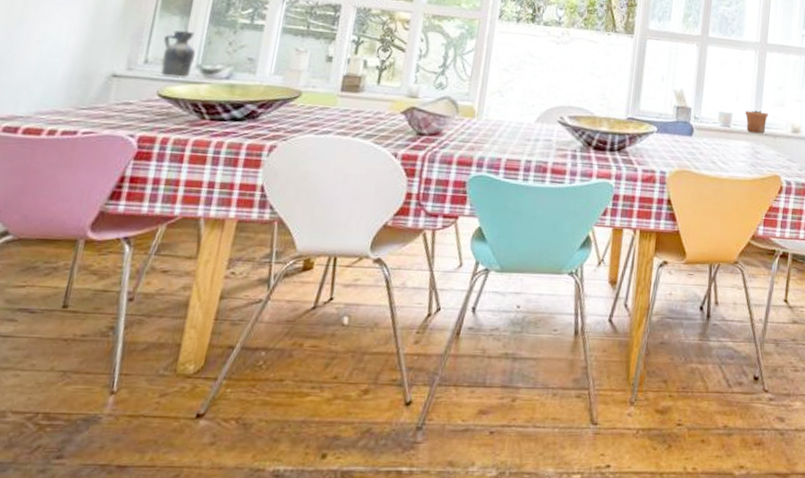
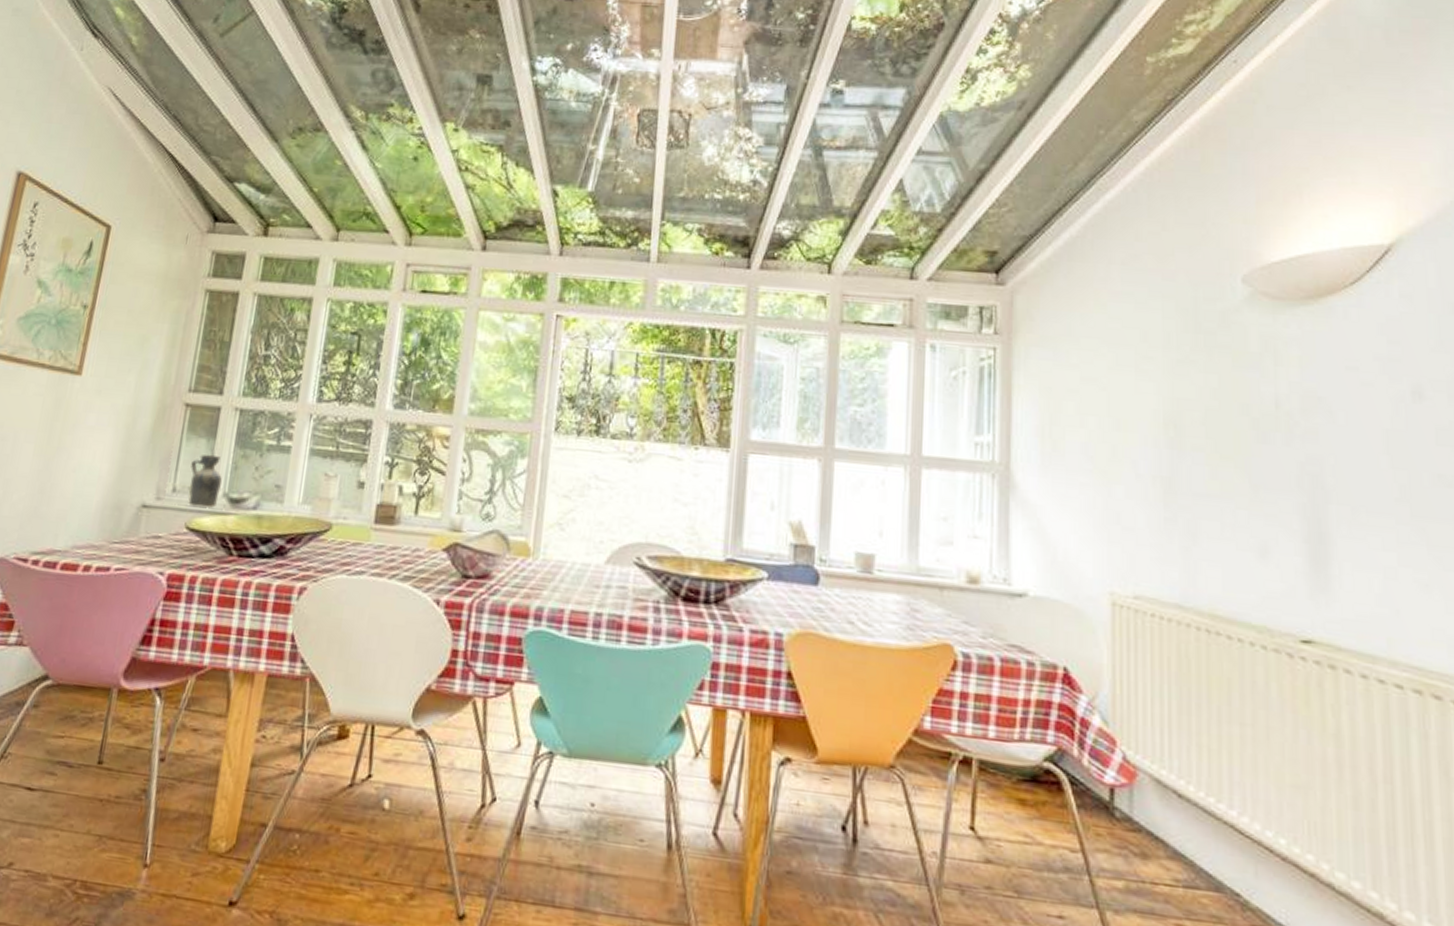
planter: present [744,110,768,134] -> none [893,550,929,585]

